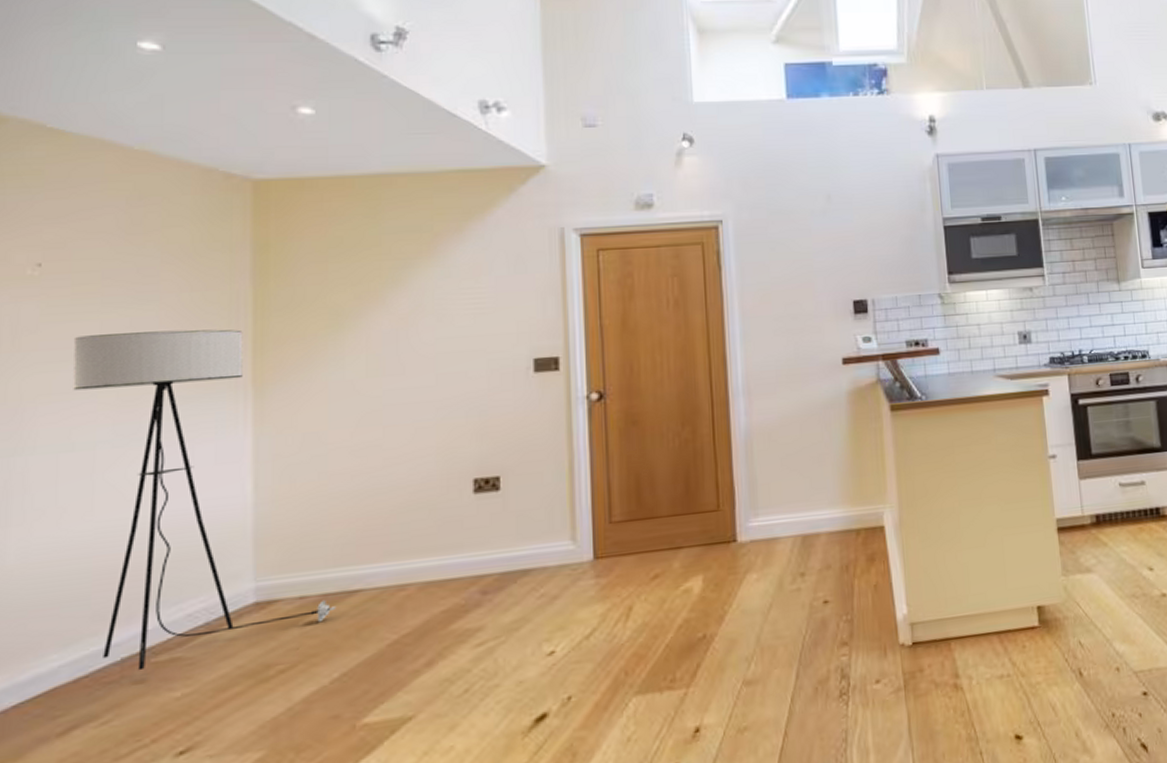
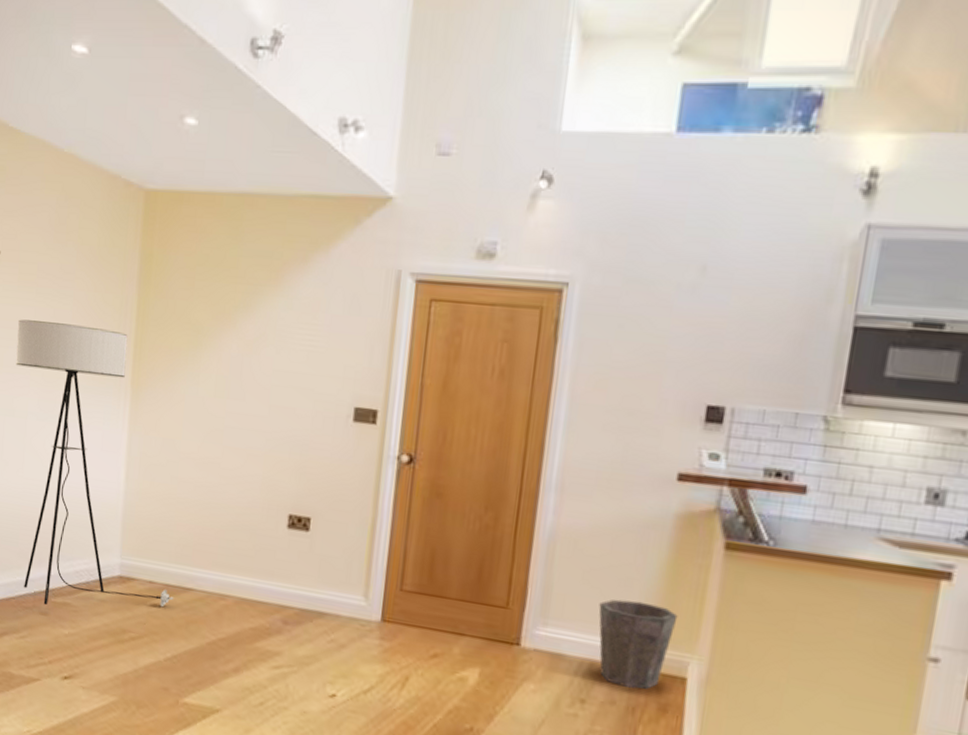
waste bin: none [800,471,867,550] -> present [599,599,678,689]

